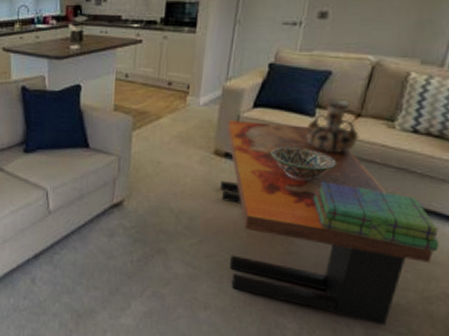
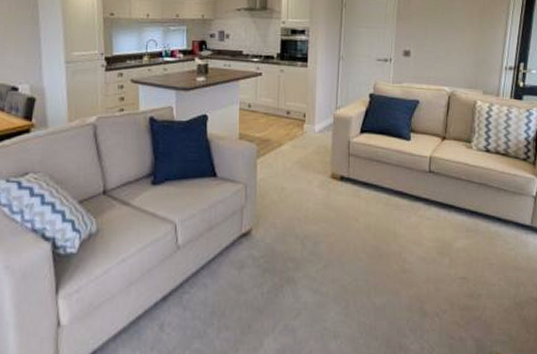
coffee table: present [220,120,434,326] -> none [339,145,517,336]
decorative bowl: present [270,146,336,182] -> none [379,168,432,200]
vase: present [306,97,359,153] -> none [406,123,447,173]
stack of books: present [313,181,440,252] -> none [418,199,521,258]

